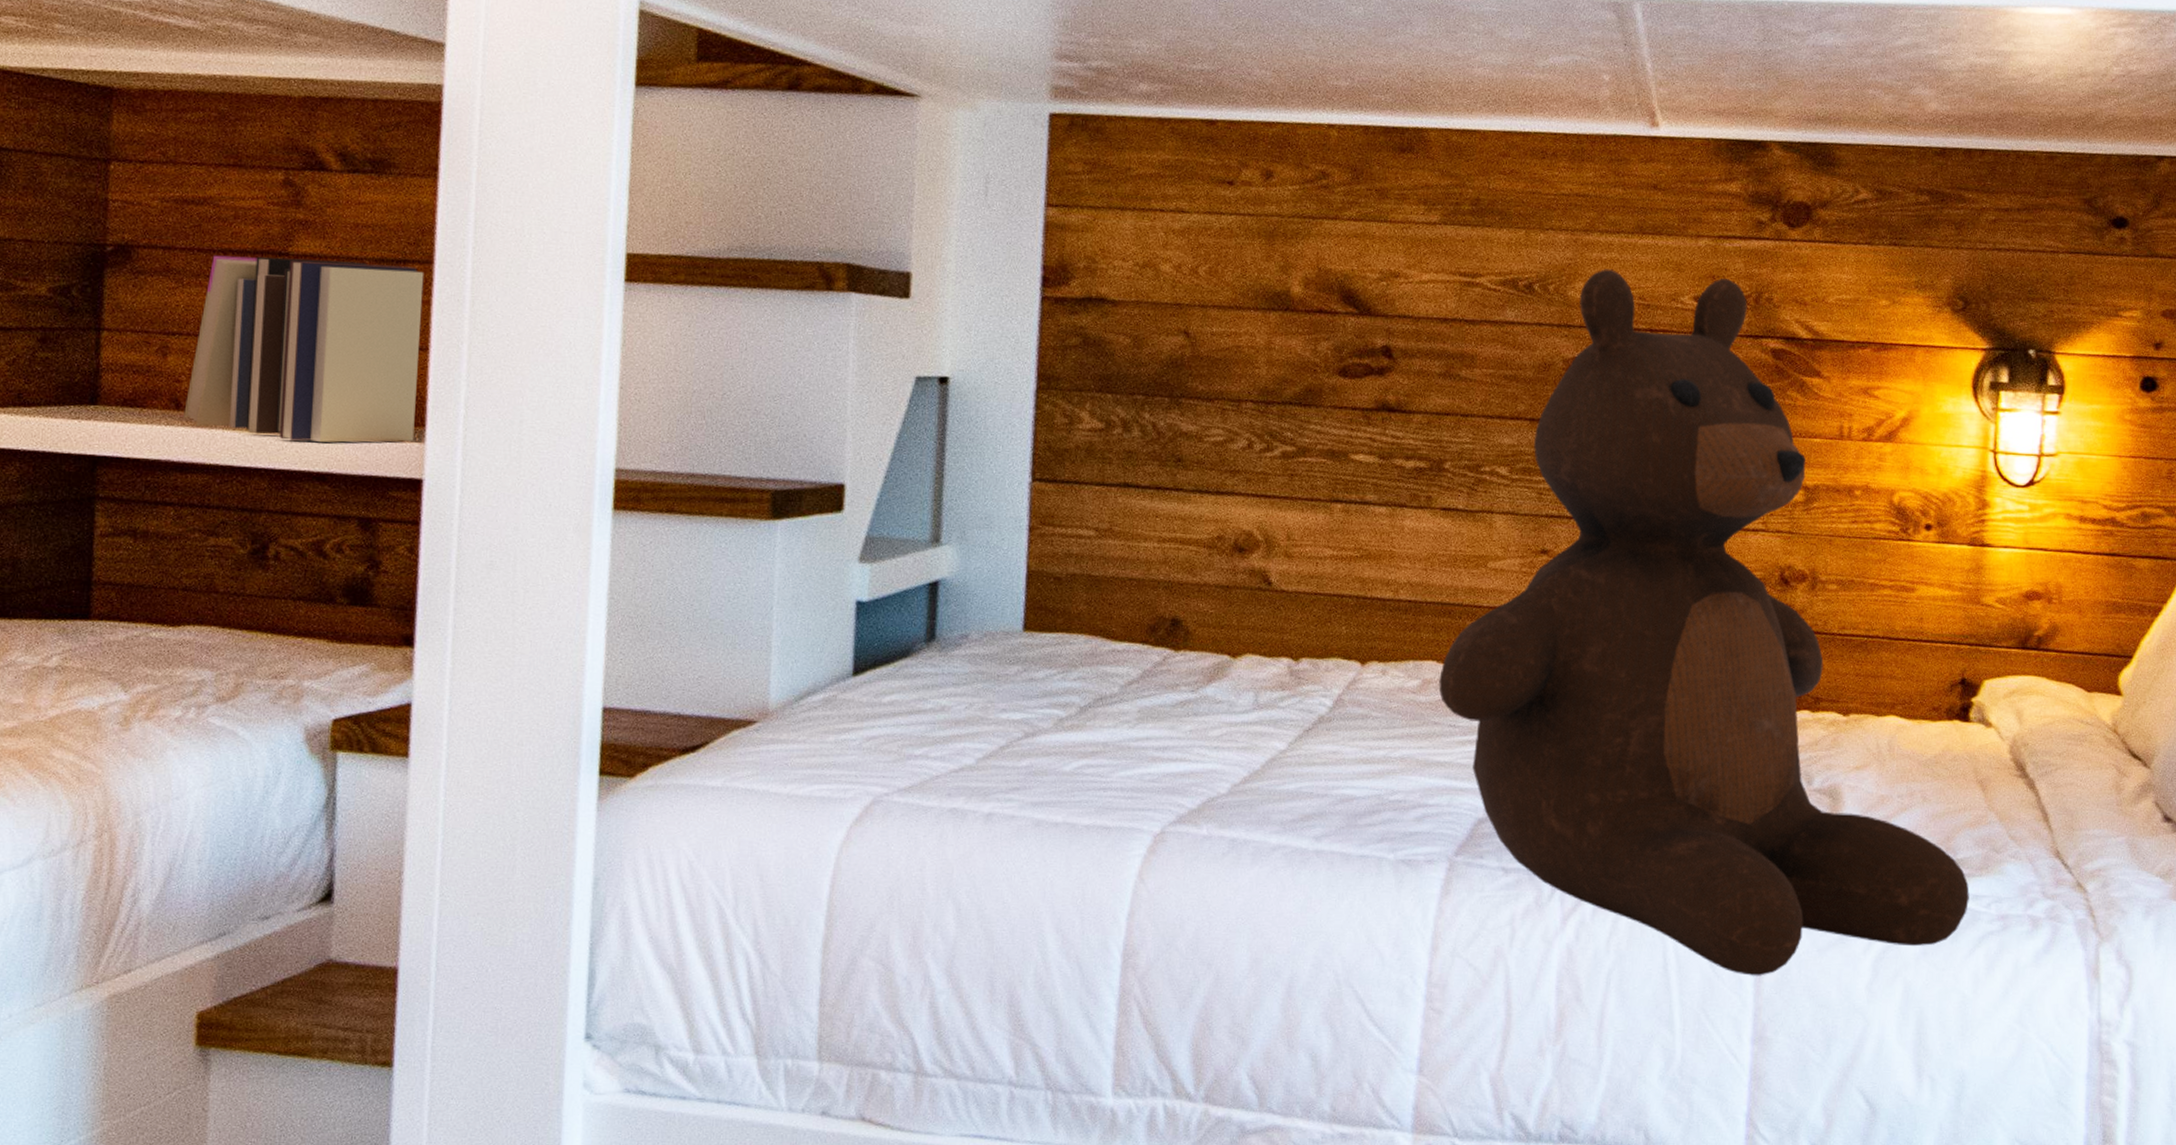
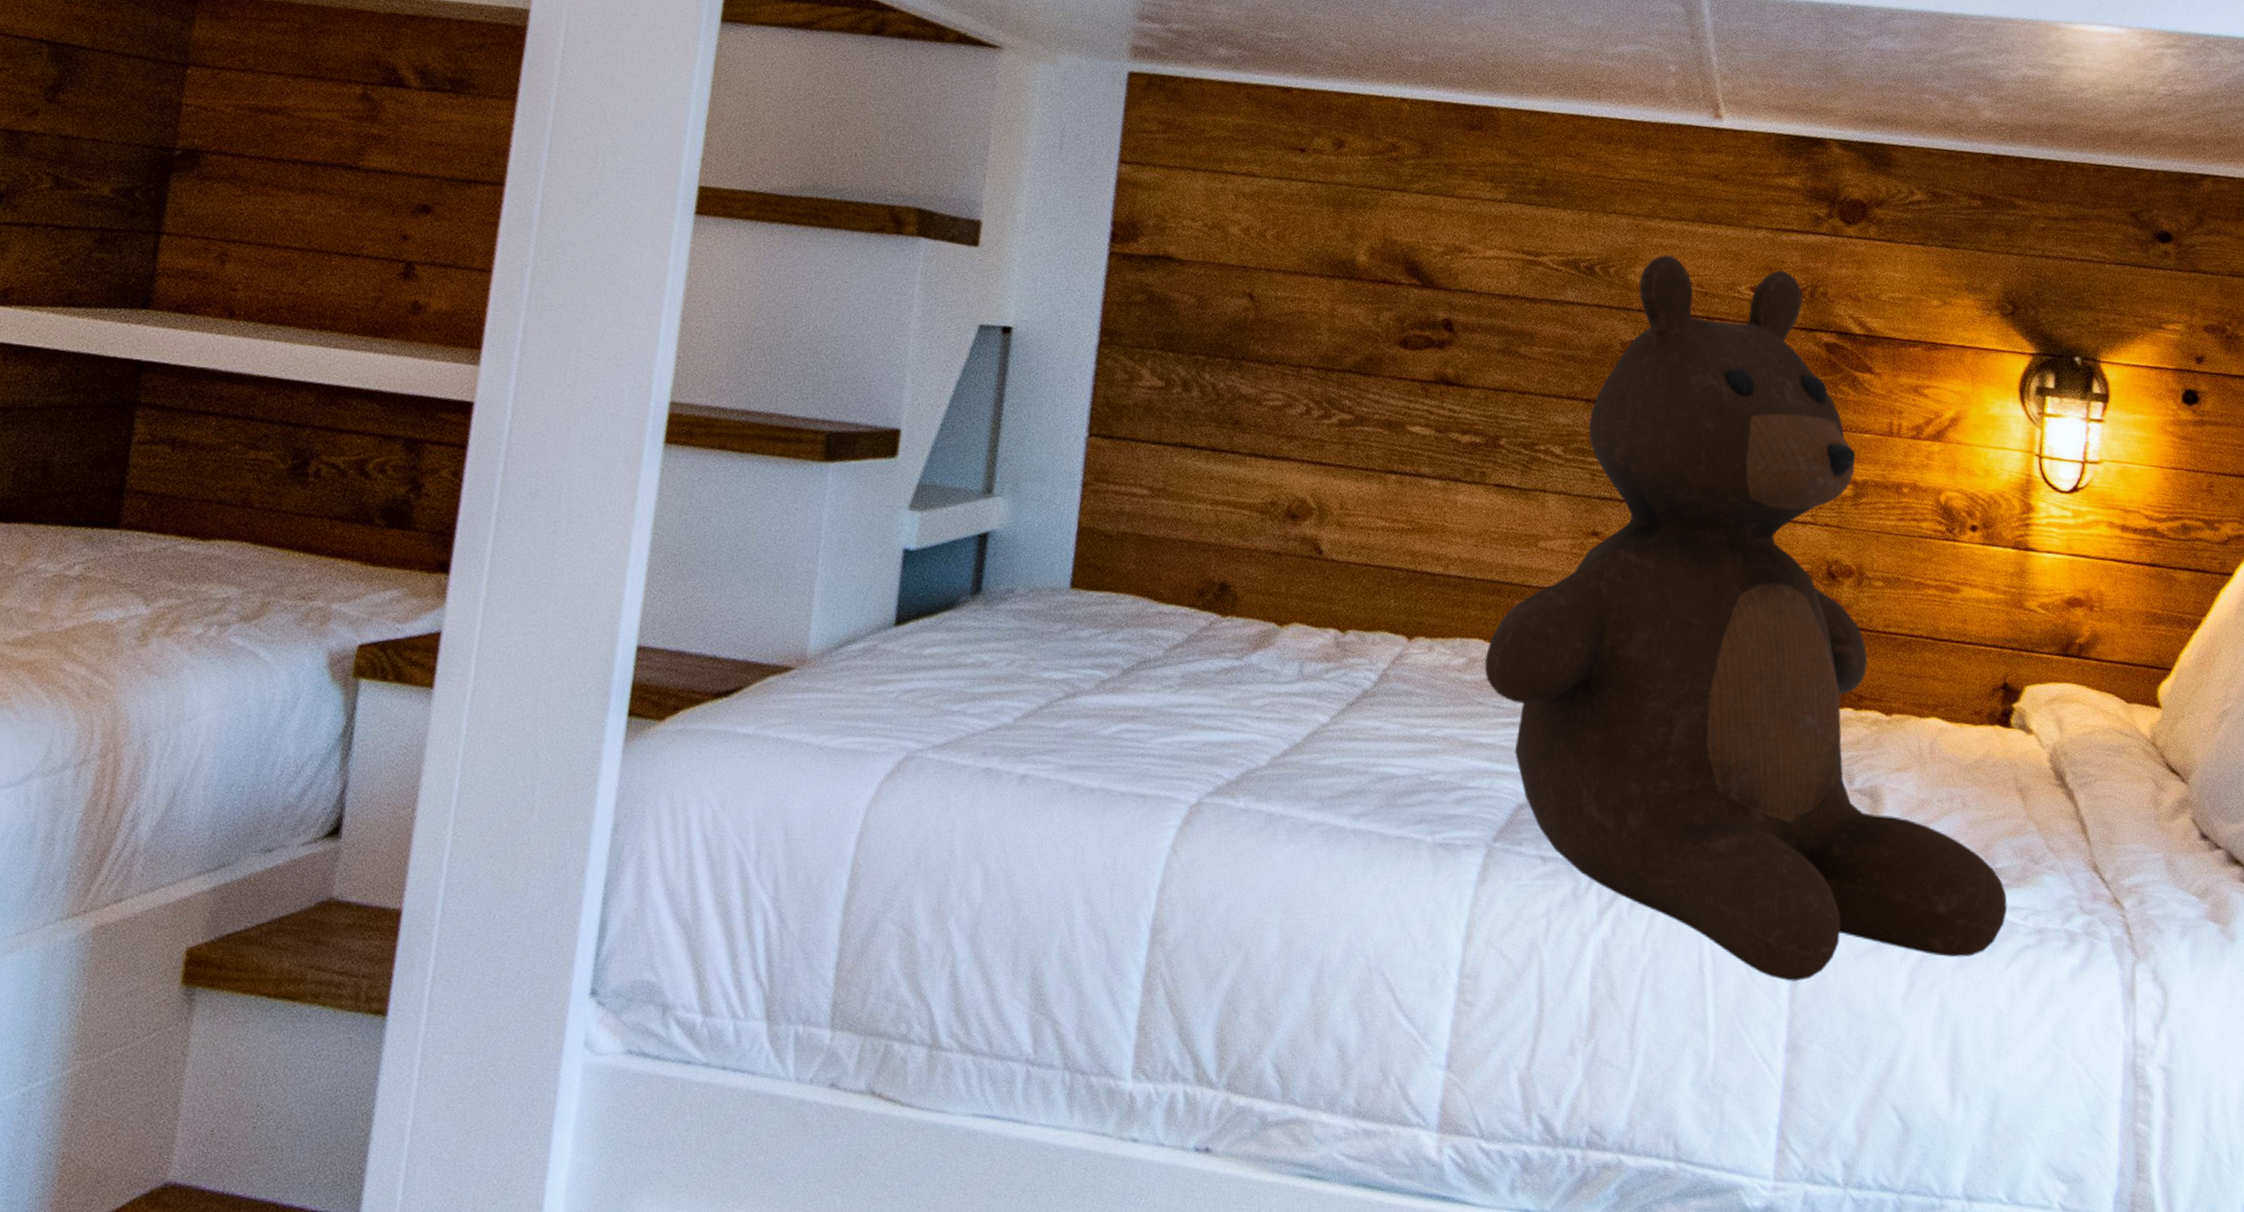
books: present [184,255,424,443] -> none [236,165,494,364]

